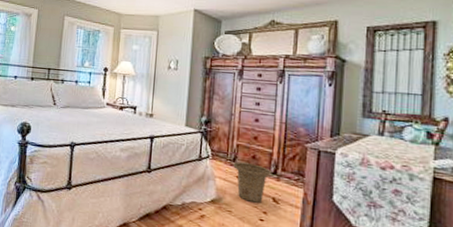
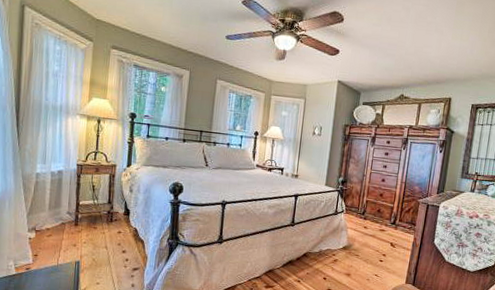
basket: present [233,162,272,203] -> none [362,215,392,248]

